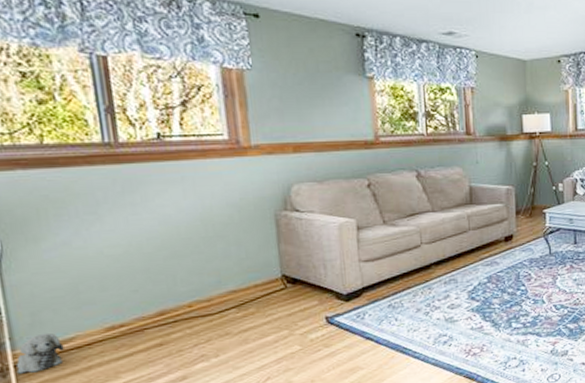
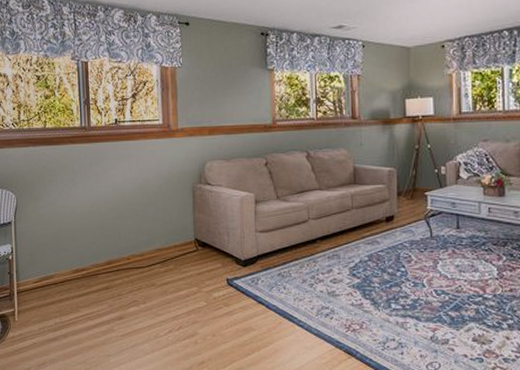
plush toy: present [16,333,65,374] -> none [18,270,47,299]

